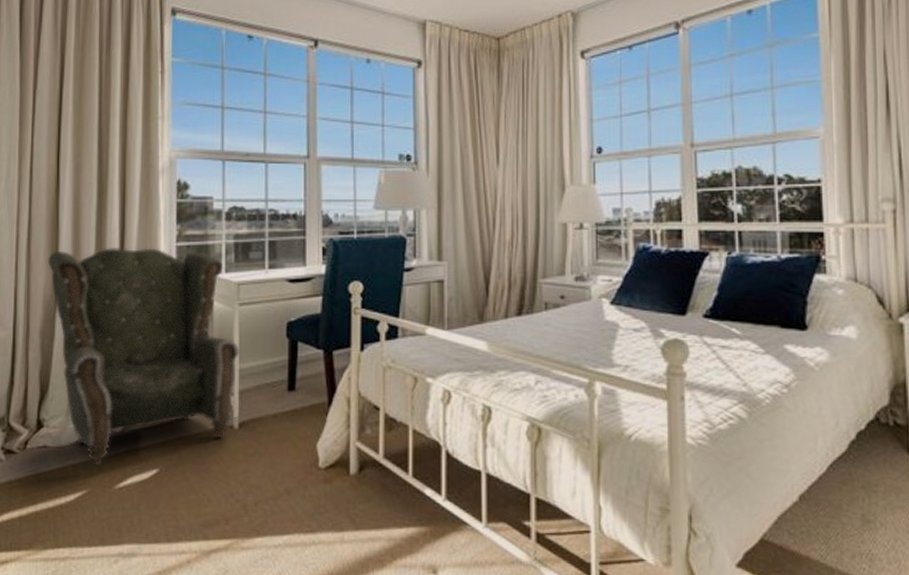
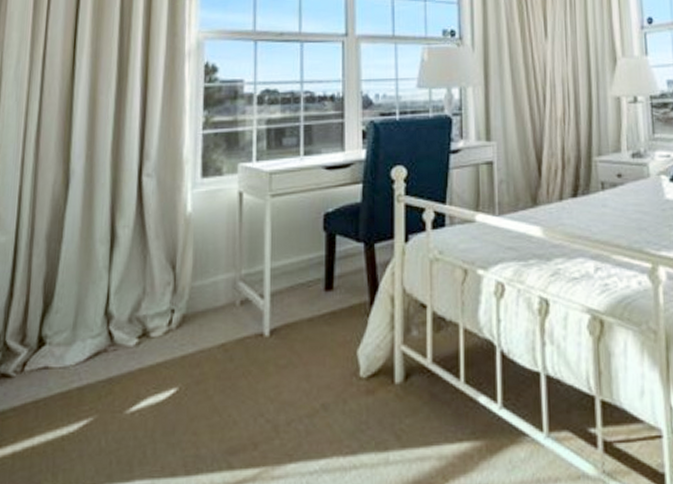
wingback chair: present [47,247,241,466] -> none [58,137,273,387]

